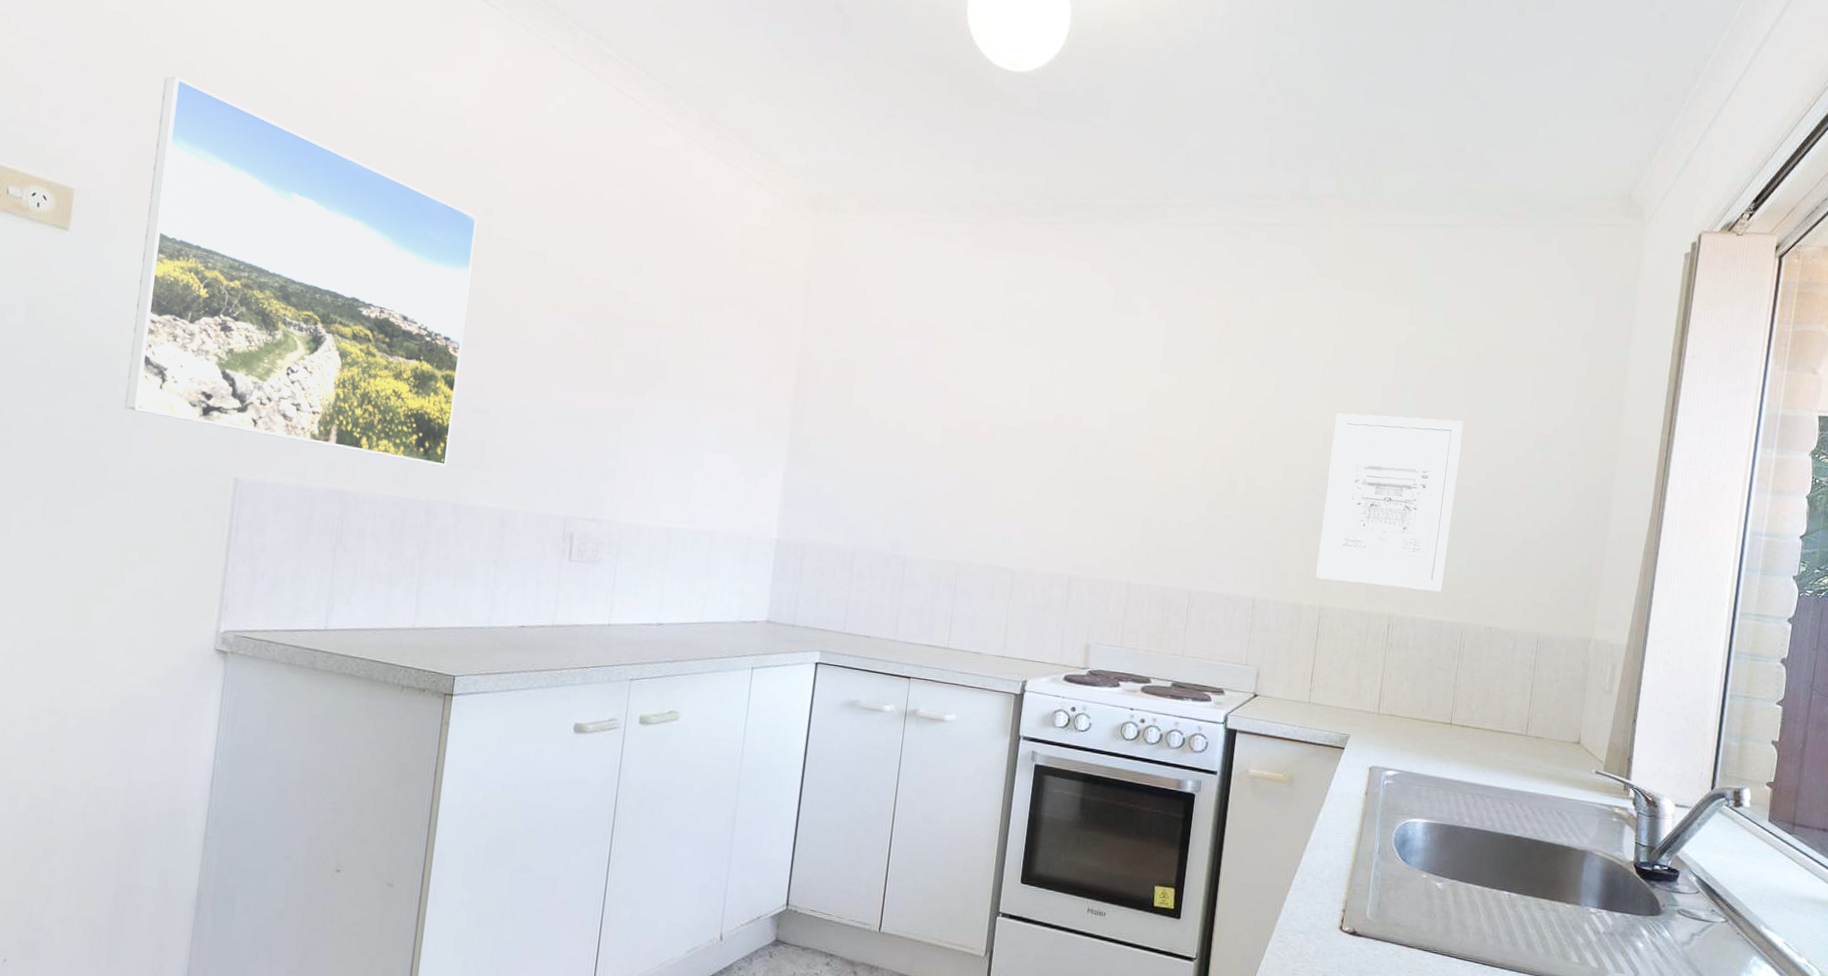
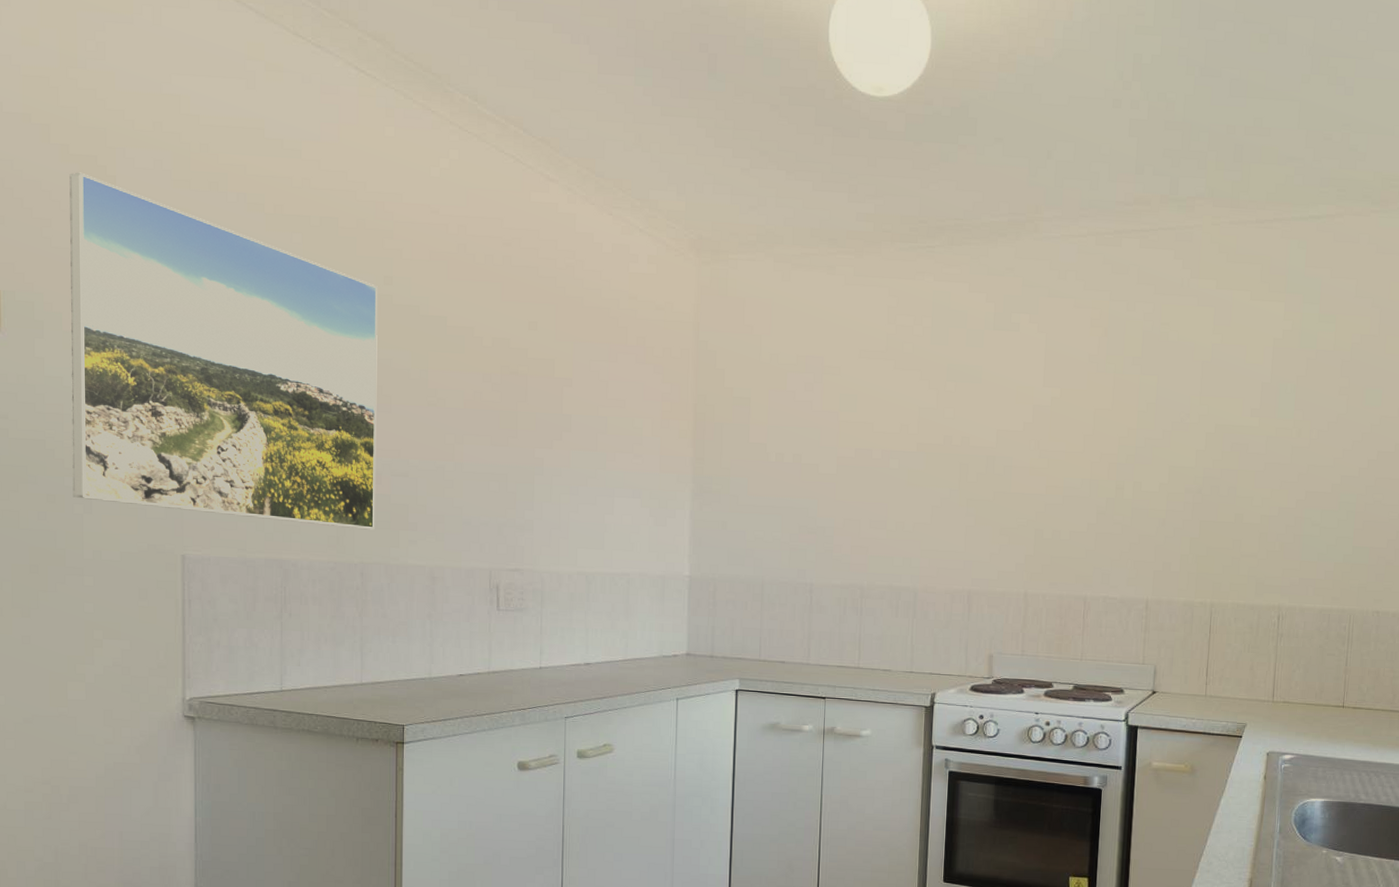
wall art: present [1315,413,1464,593] -> none [1205,411,1343,581]

